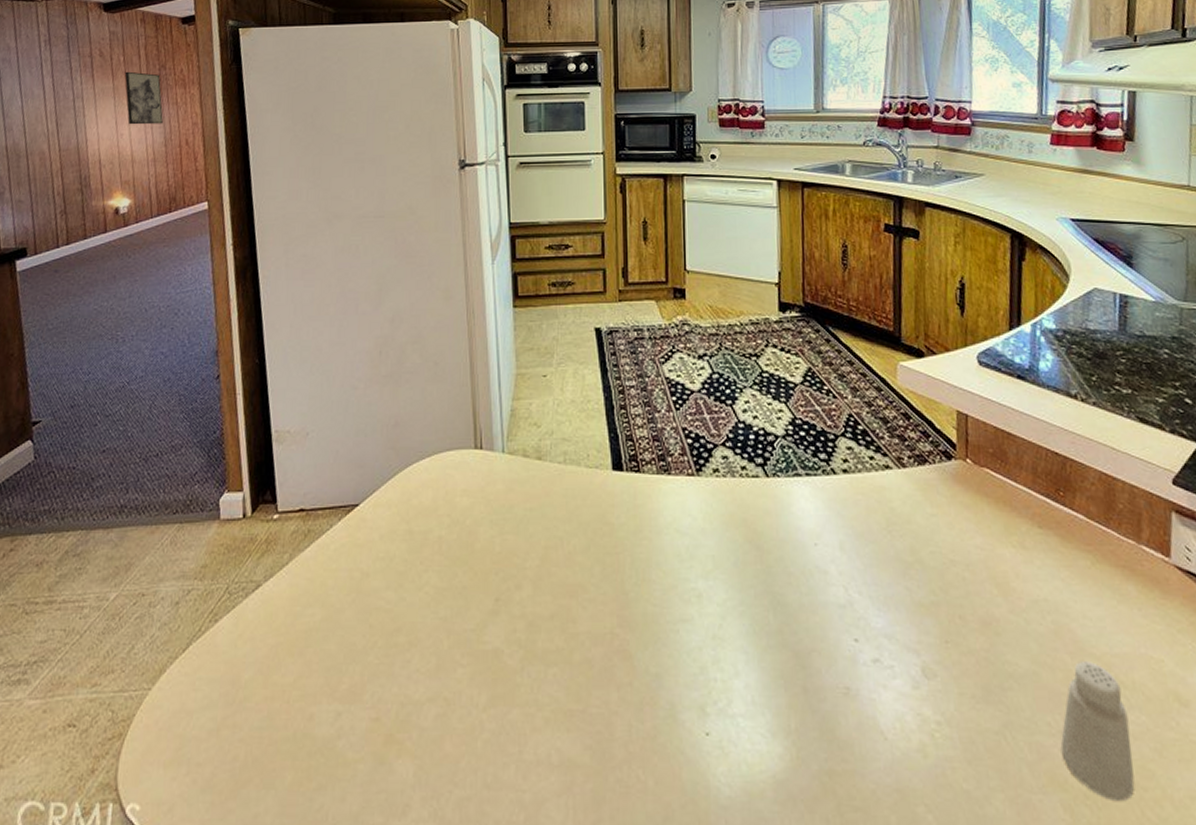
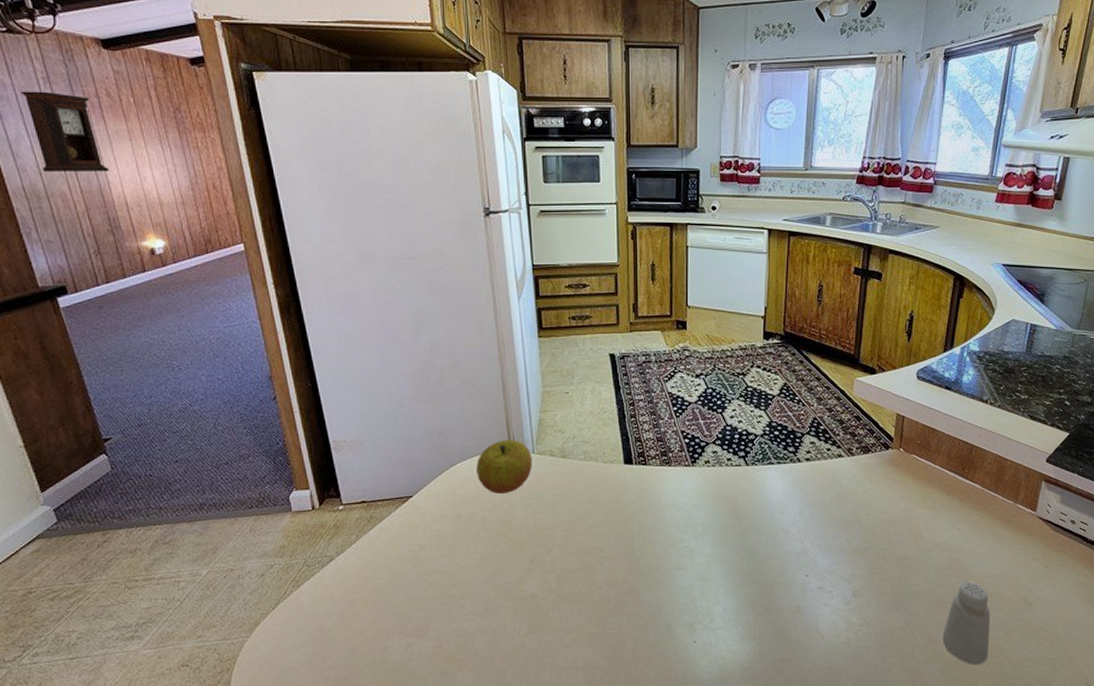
pendulum clock: none [22,53,89,131] -> present [20,91,109,173]
wall art: present [124,71,163,125] -> none [137,113,186,168]
apple: none [435,434,501,506] -> present [476,439,532,494]

